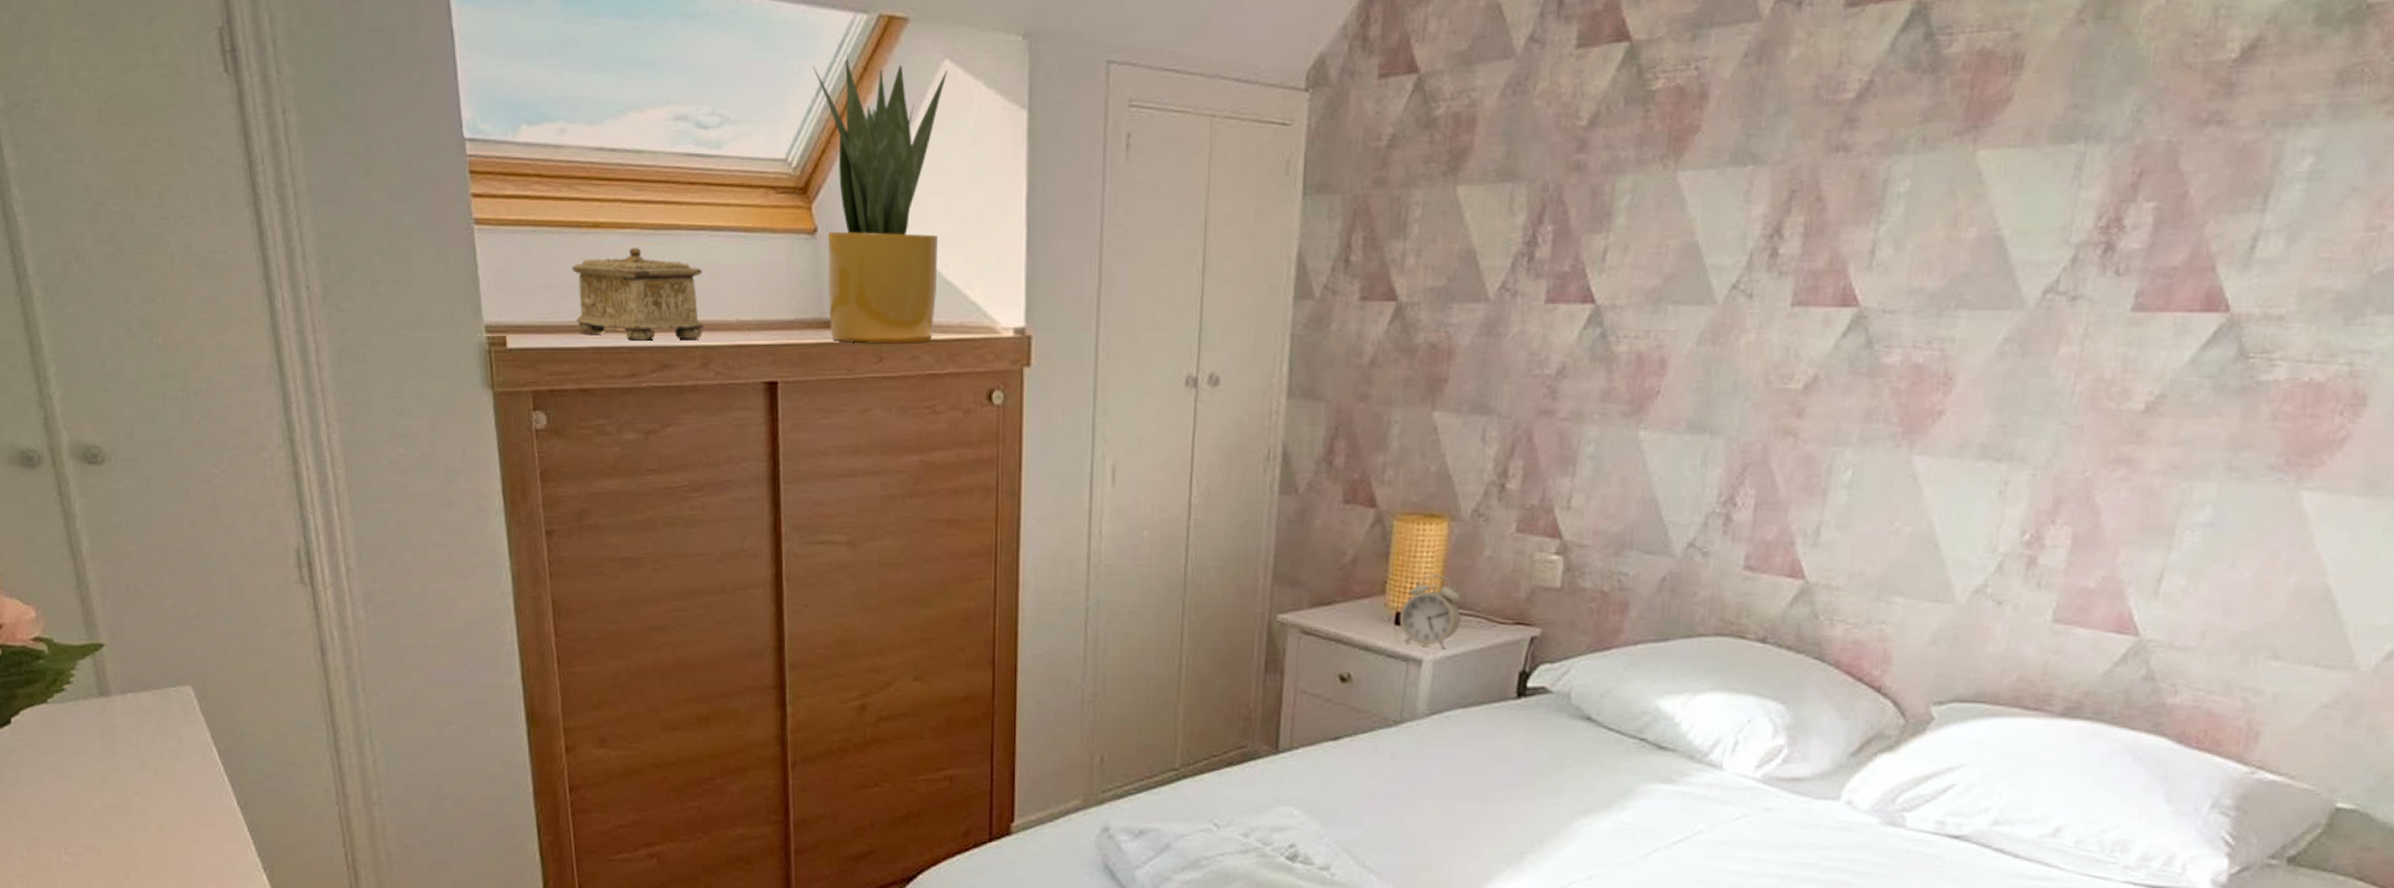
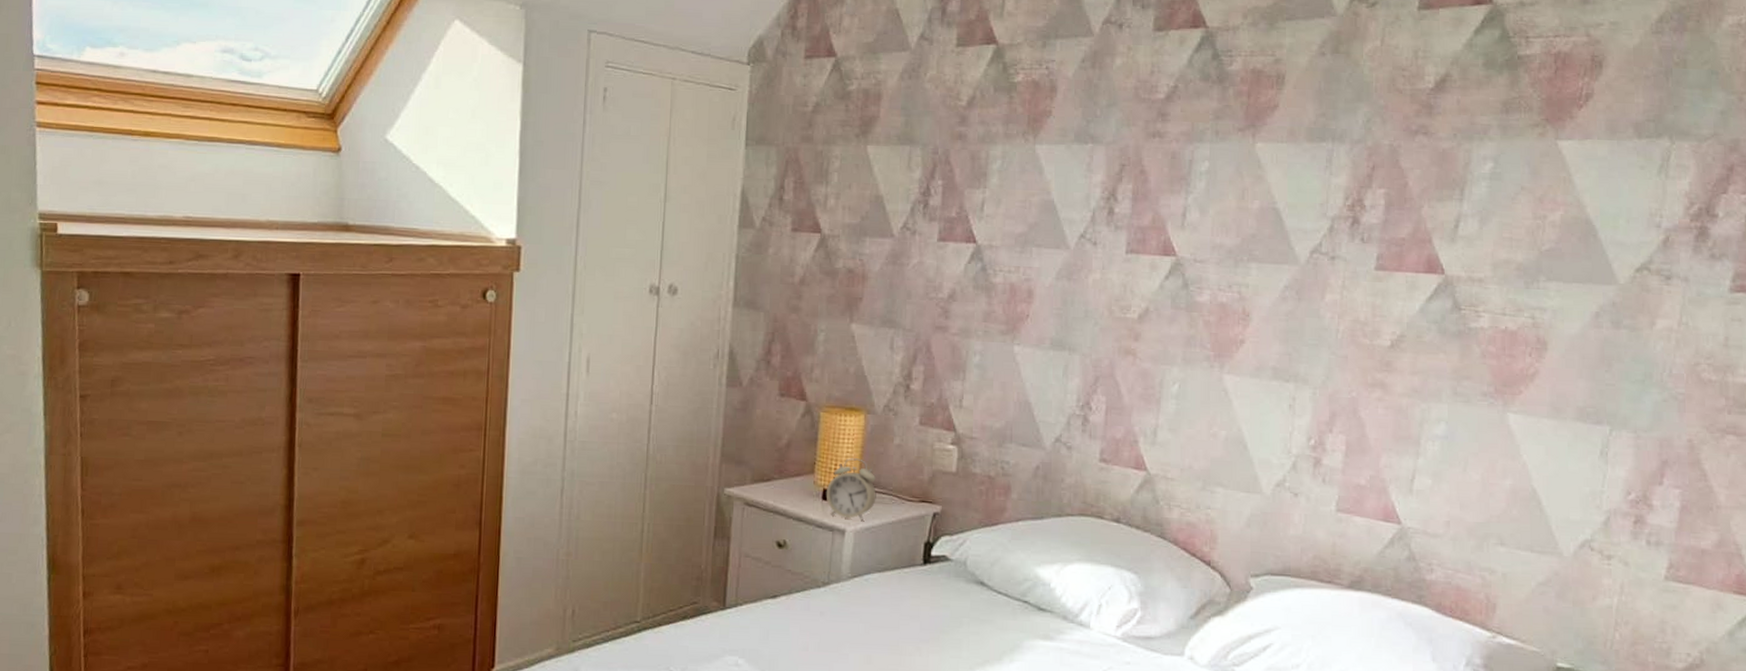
decorative box: present [571,247,704,341] -> none [121,154,238,234]
planter: present [813,53,948,344] -> none [344,9,458,248]

